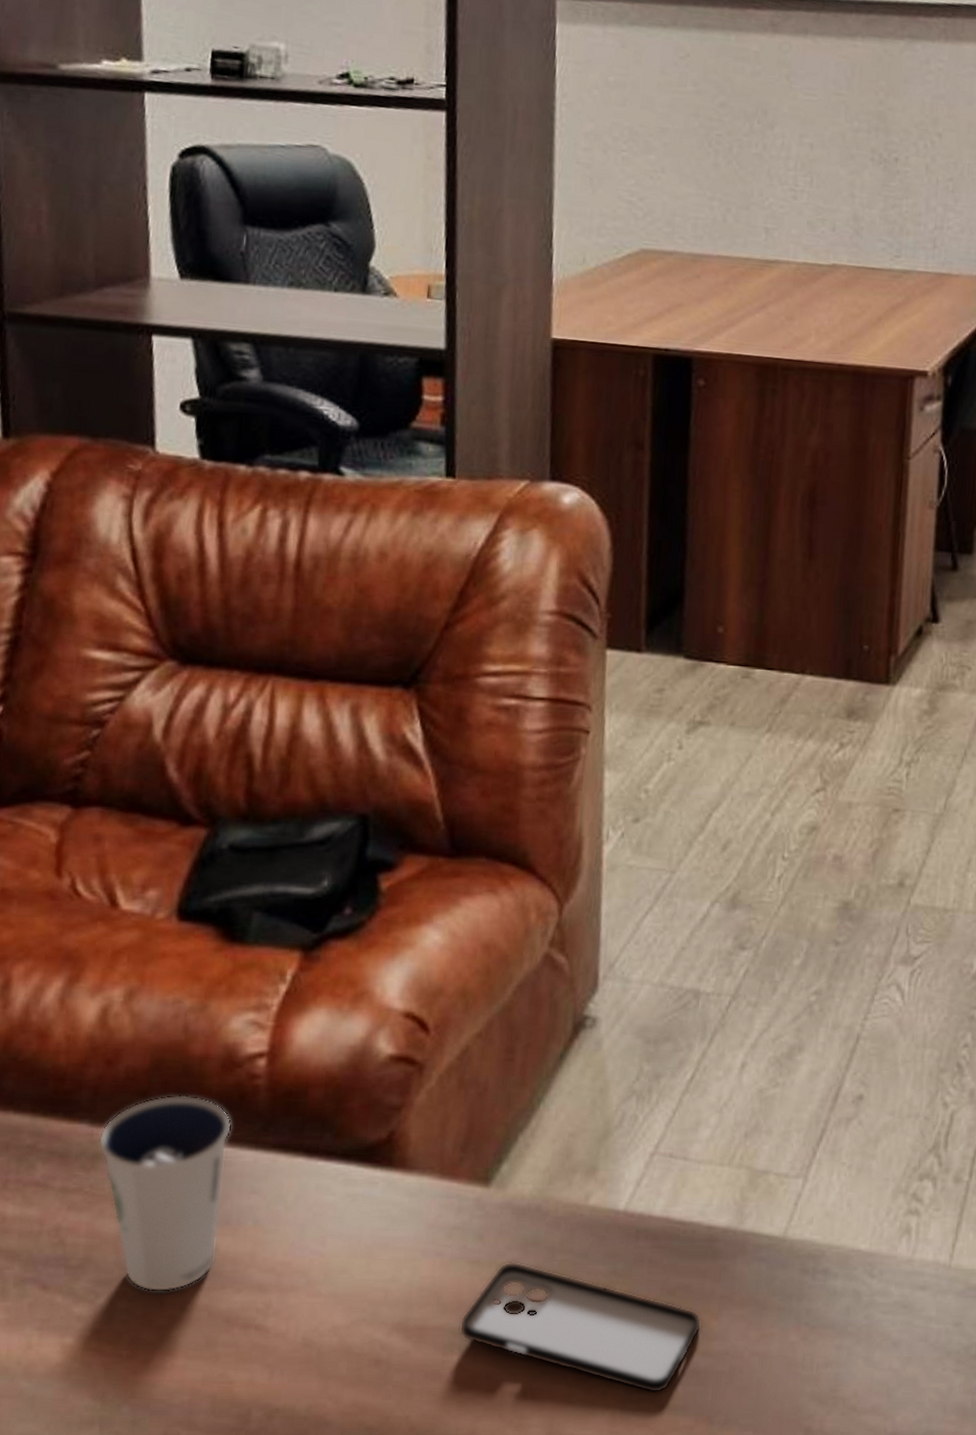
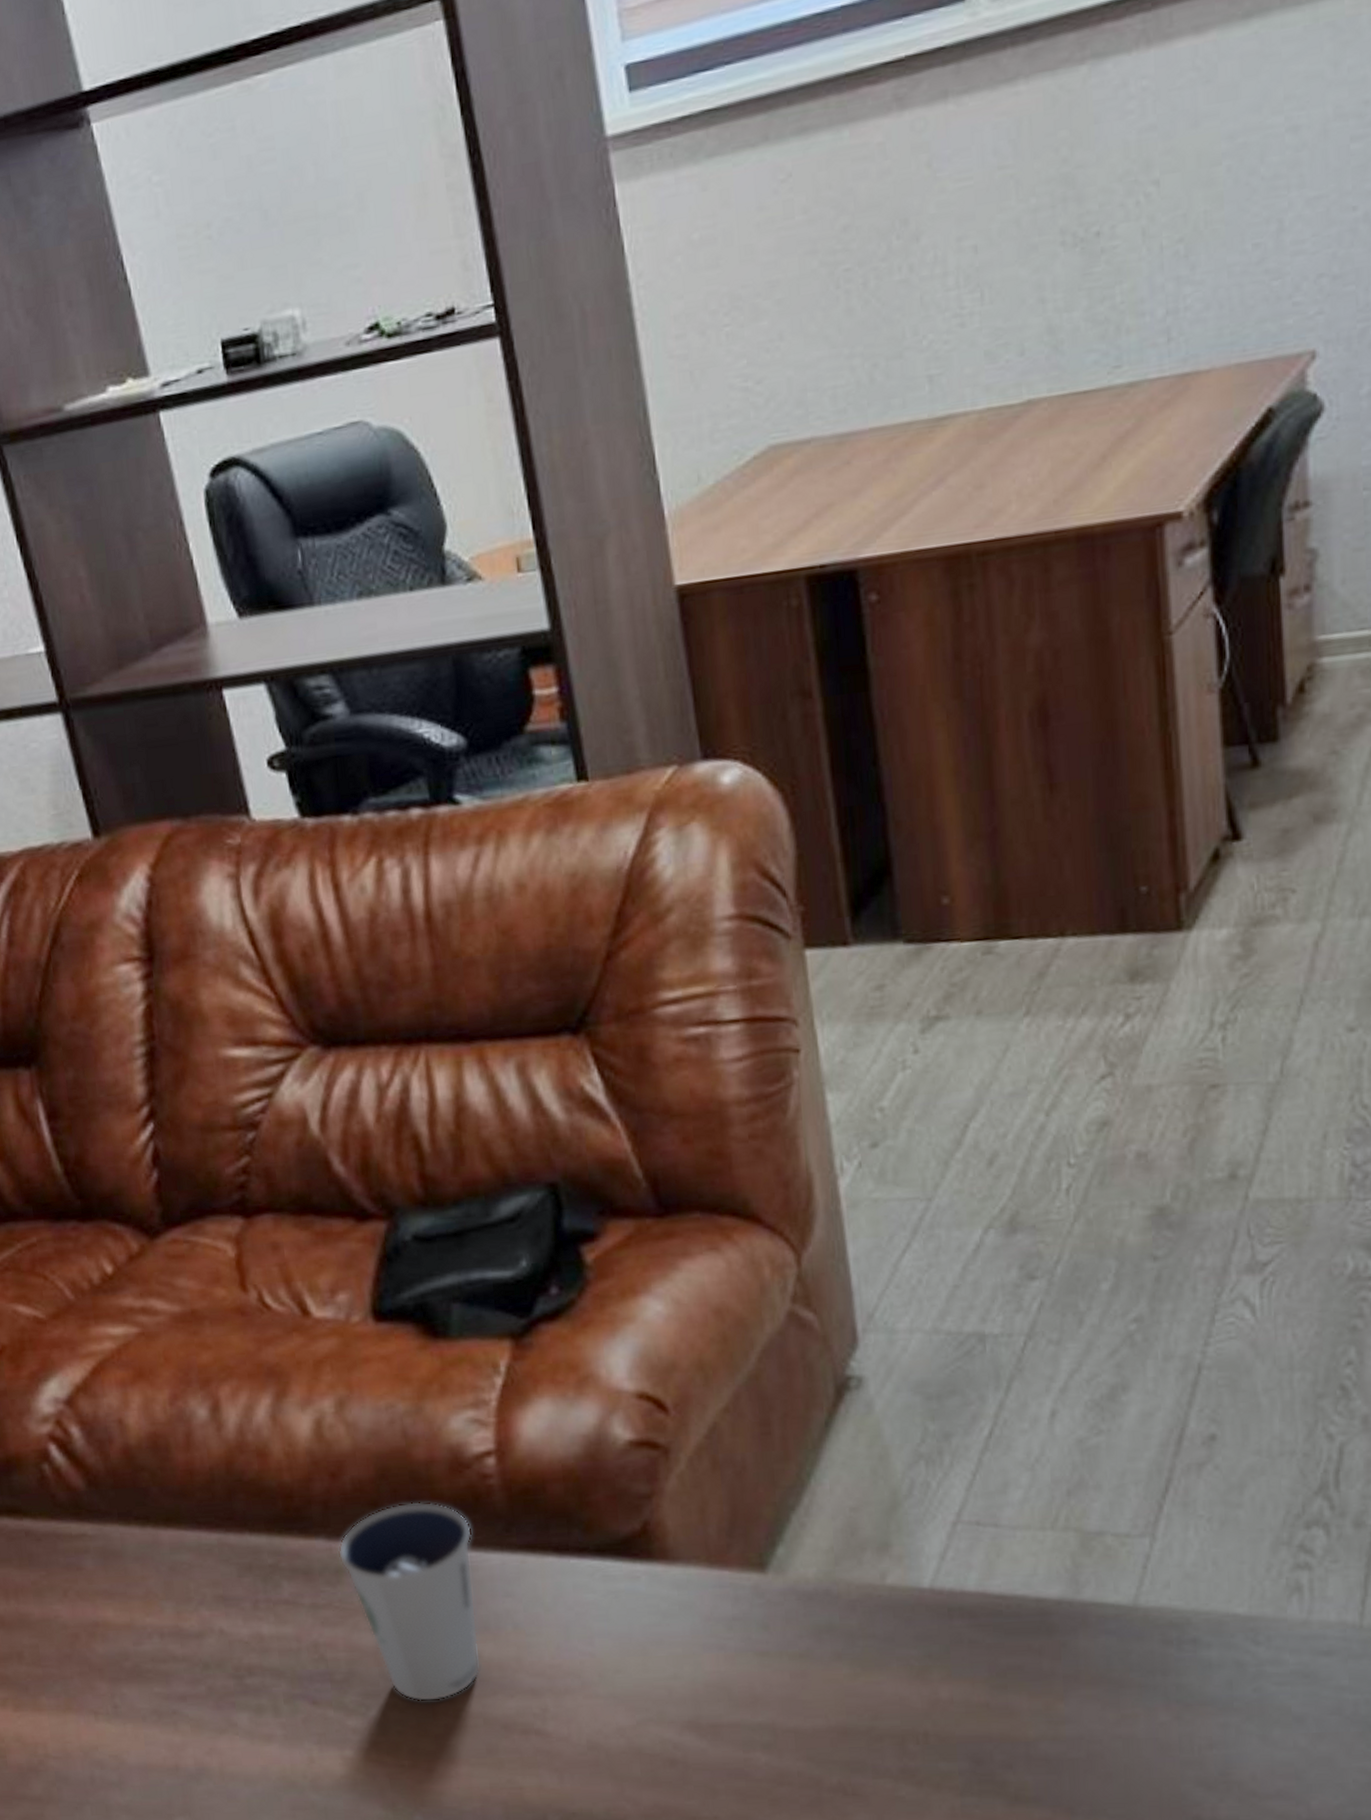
smartphone: present [459,1262,702,1393] -> none [757,1651,1045,1785]

